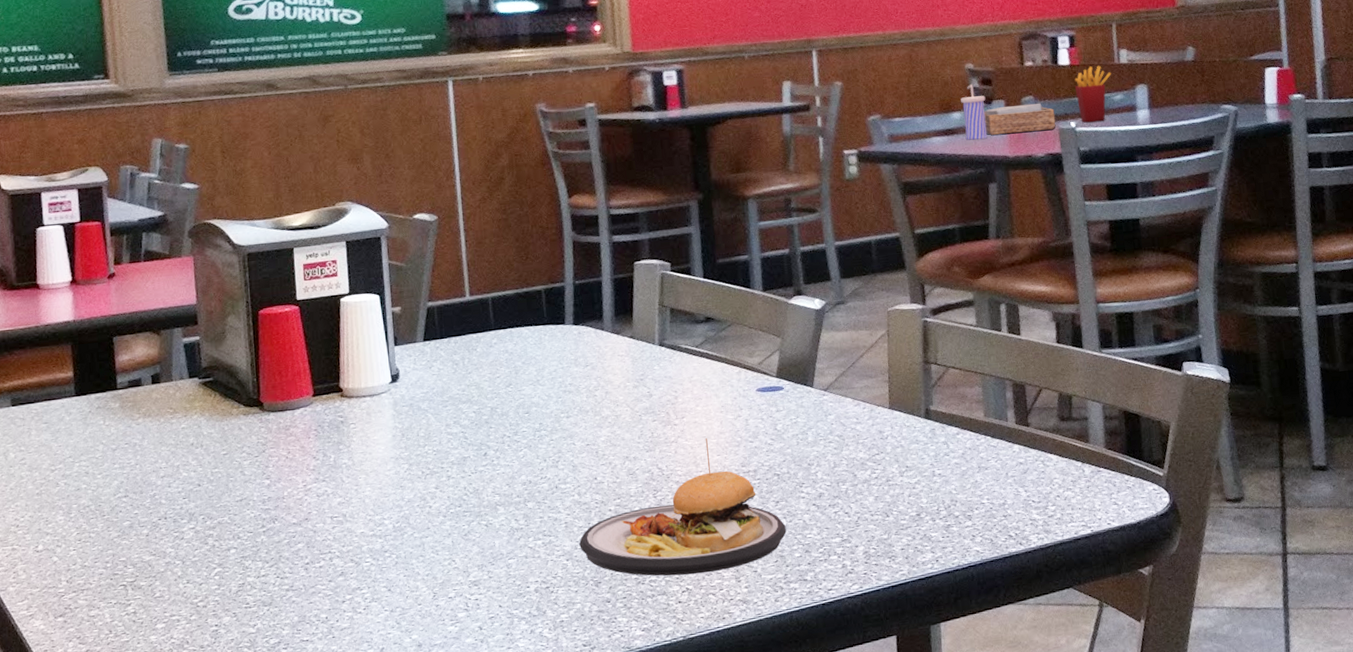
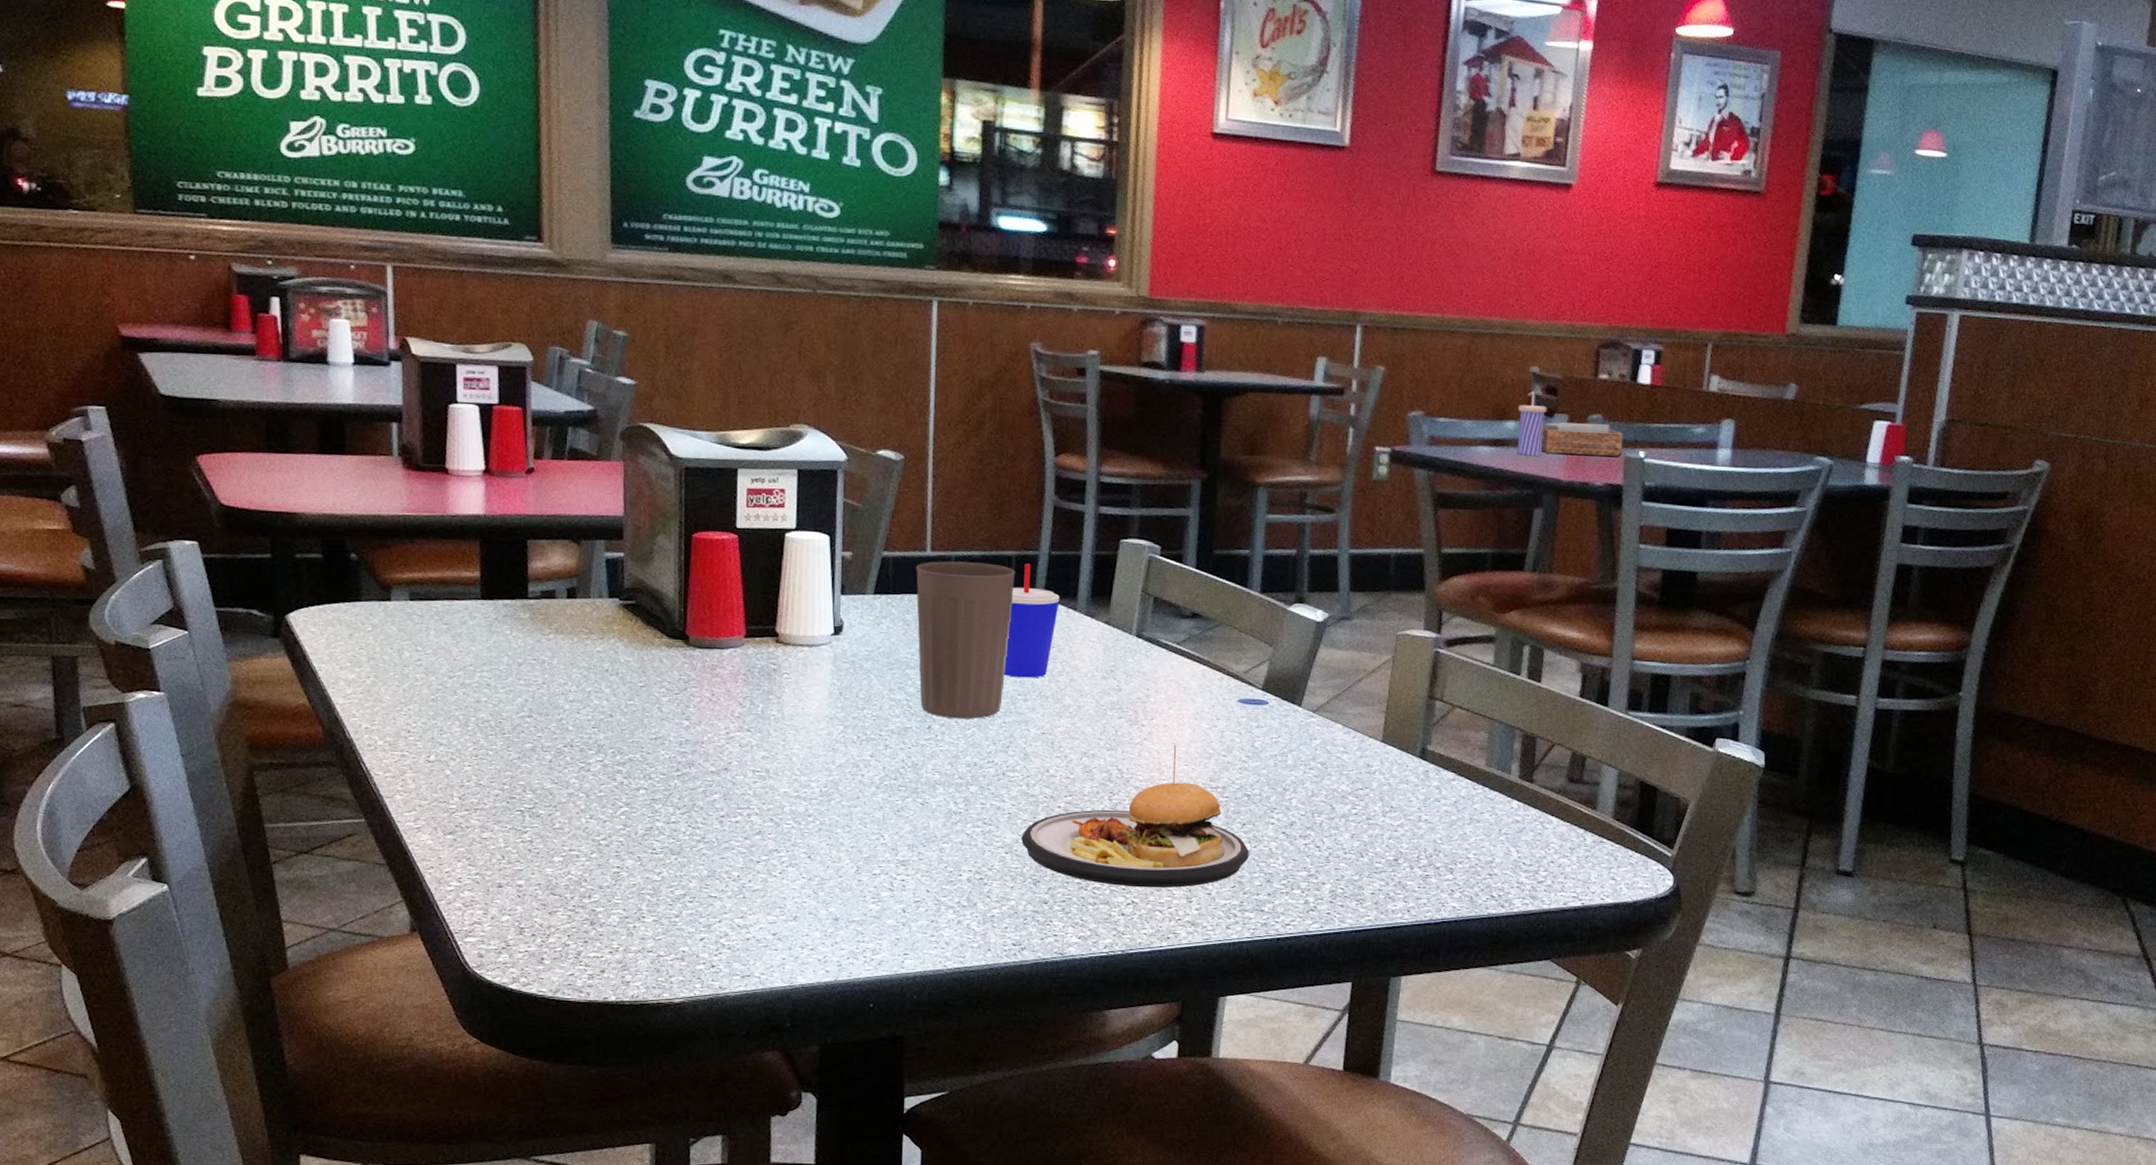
cup: none [458,299,548,444] -> present [916,561,1015,719]
beverage cup: none [544,294,588,398] -> present [1004,563,1060,678]
french fries: present [1074,65,1112,124] -> none [1651,390,1697,457]

